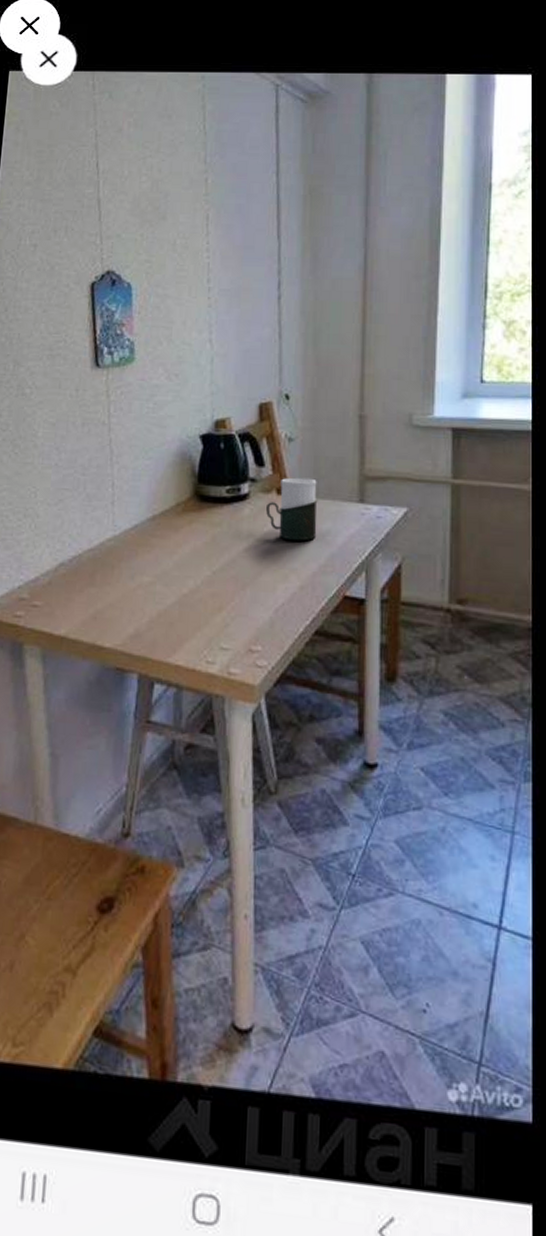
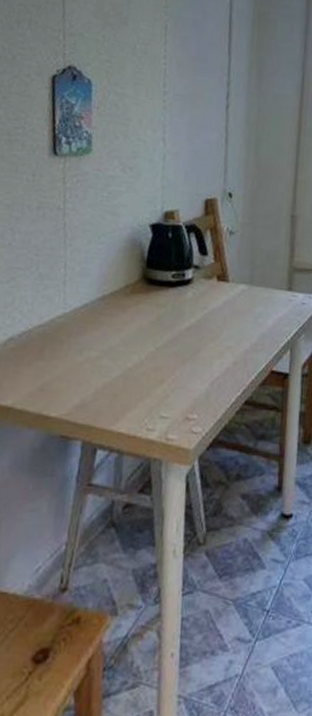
cup: present [266,477,318,541] -> none [207,266,253,323]

